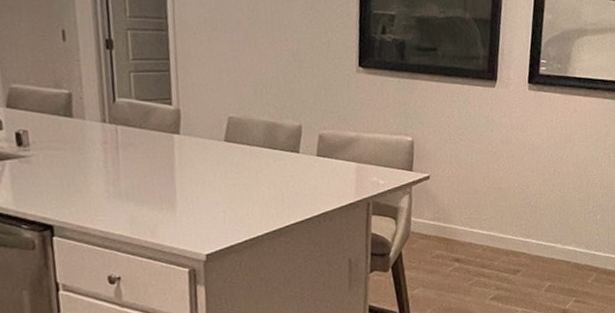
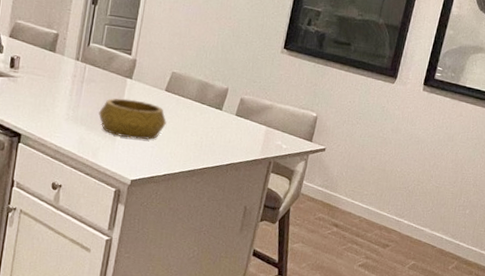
decorative bowl: none [147,158,235,206] -> present [99,98,167,140]

